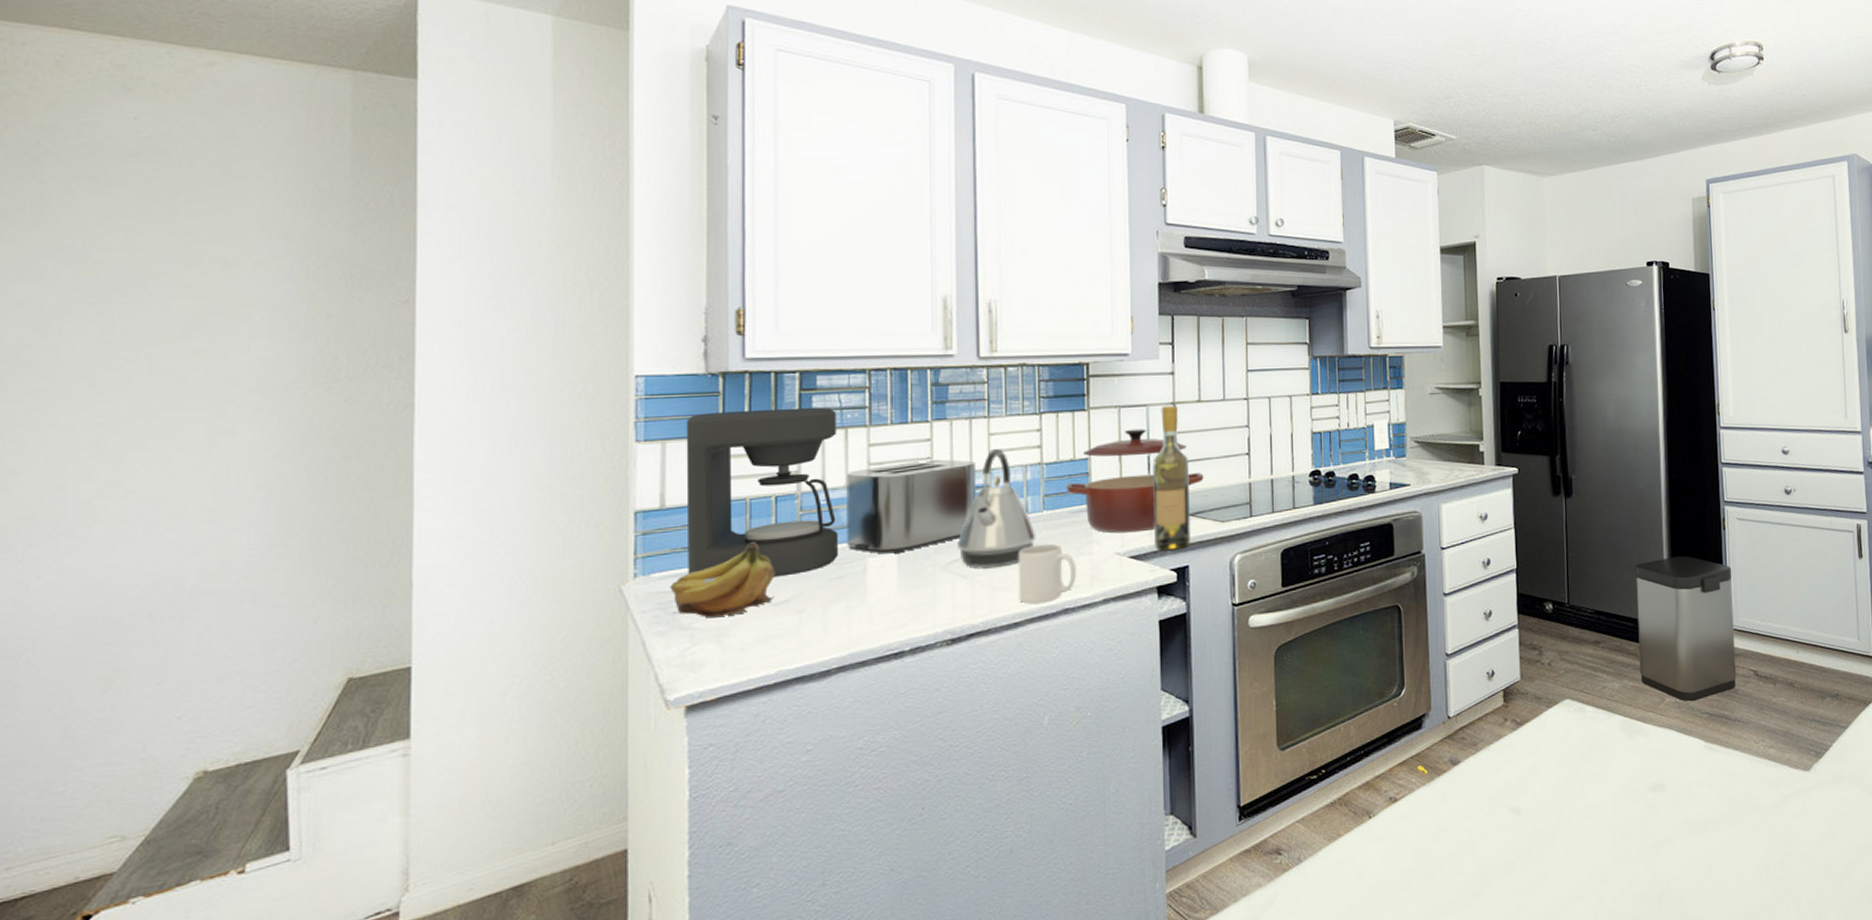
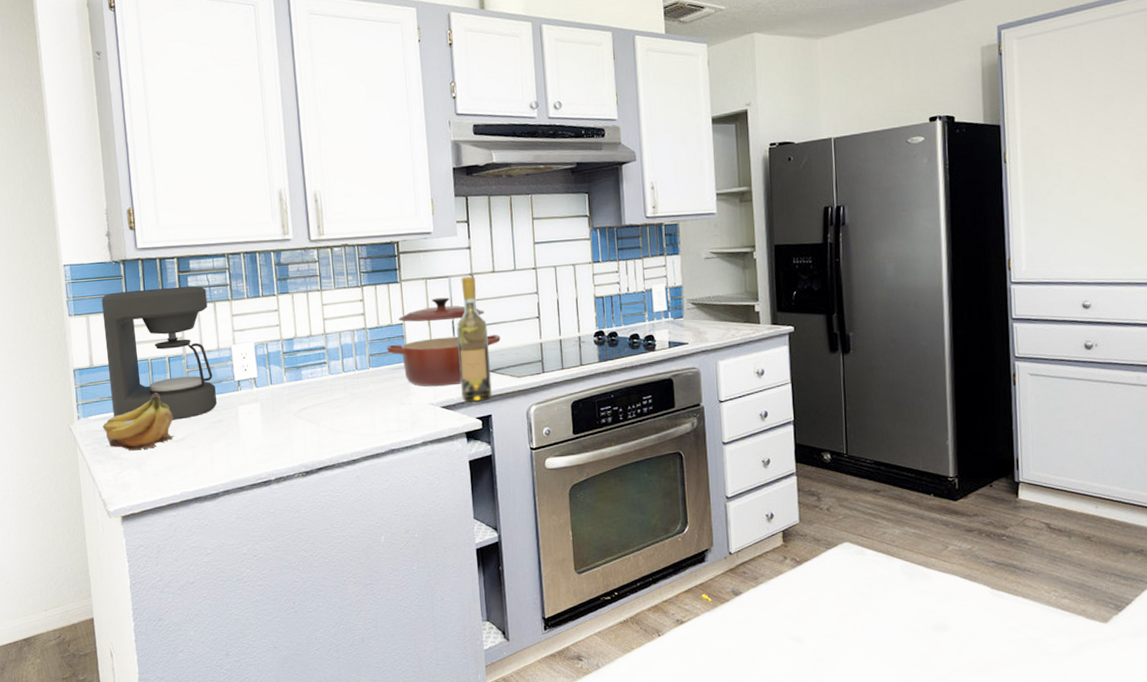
toaster: present [846,460,976,554] -> none [217,326,316,403]
kettle: present [957,449,1037,568] -> none [304,317,366,415]
mug: present [1018,543,1076,605] -> none [352,395,399,445]
pedal bin: present [1635,556,1737,701] -> none [916,410,1027,549]

